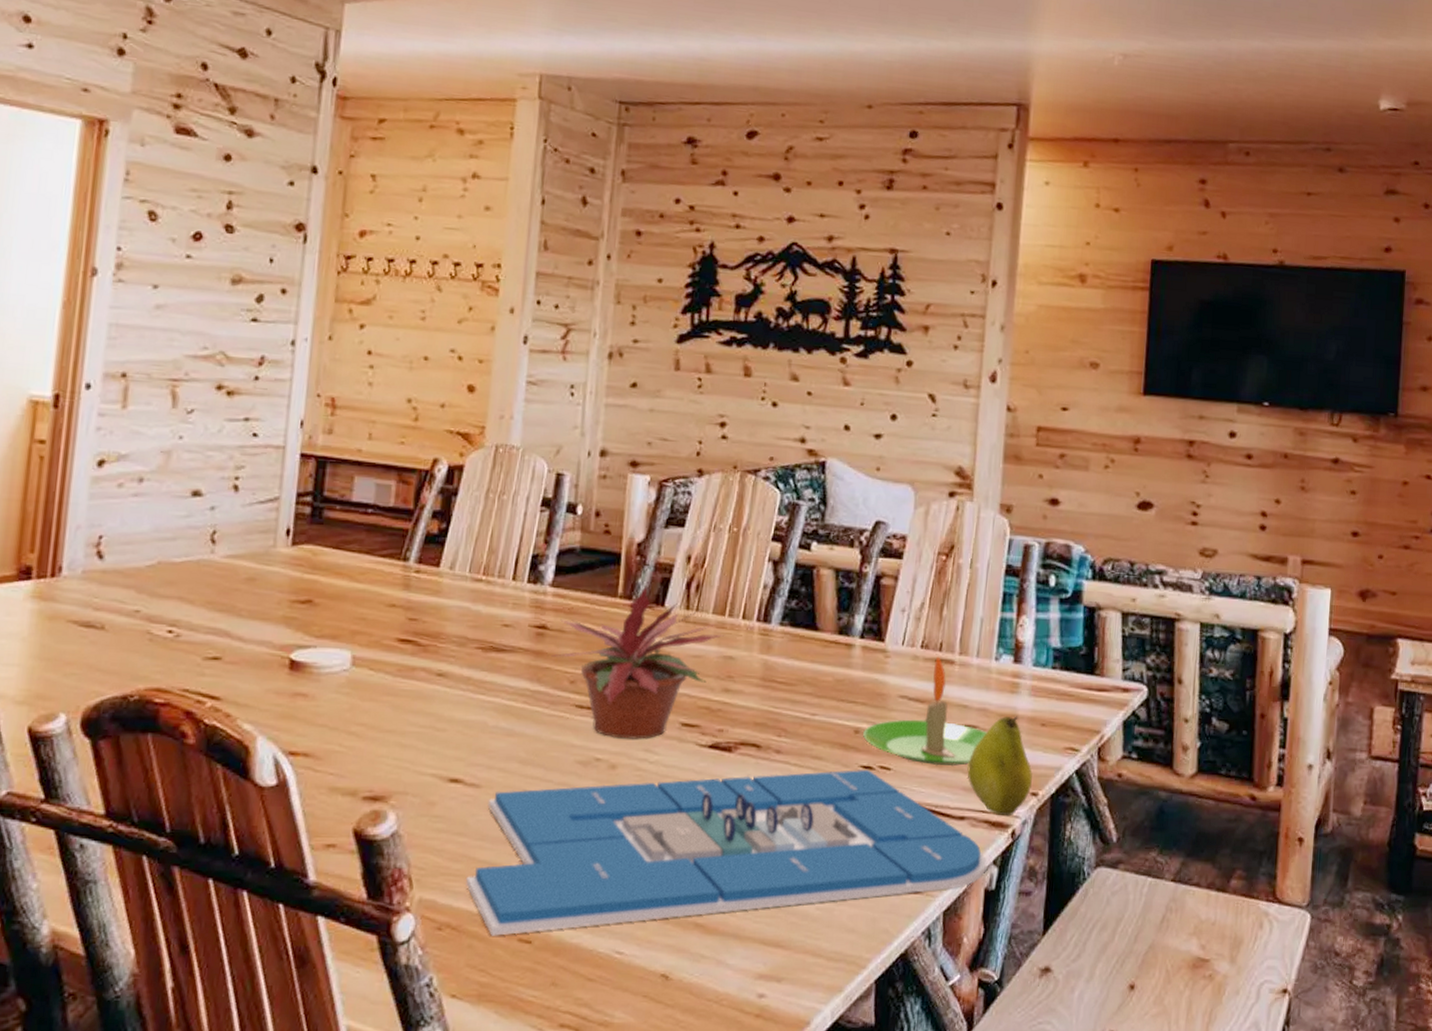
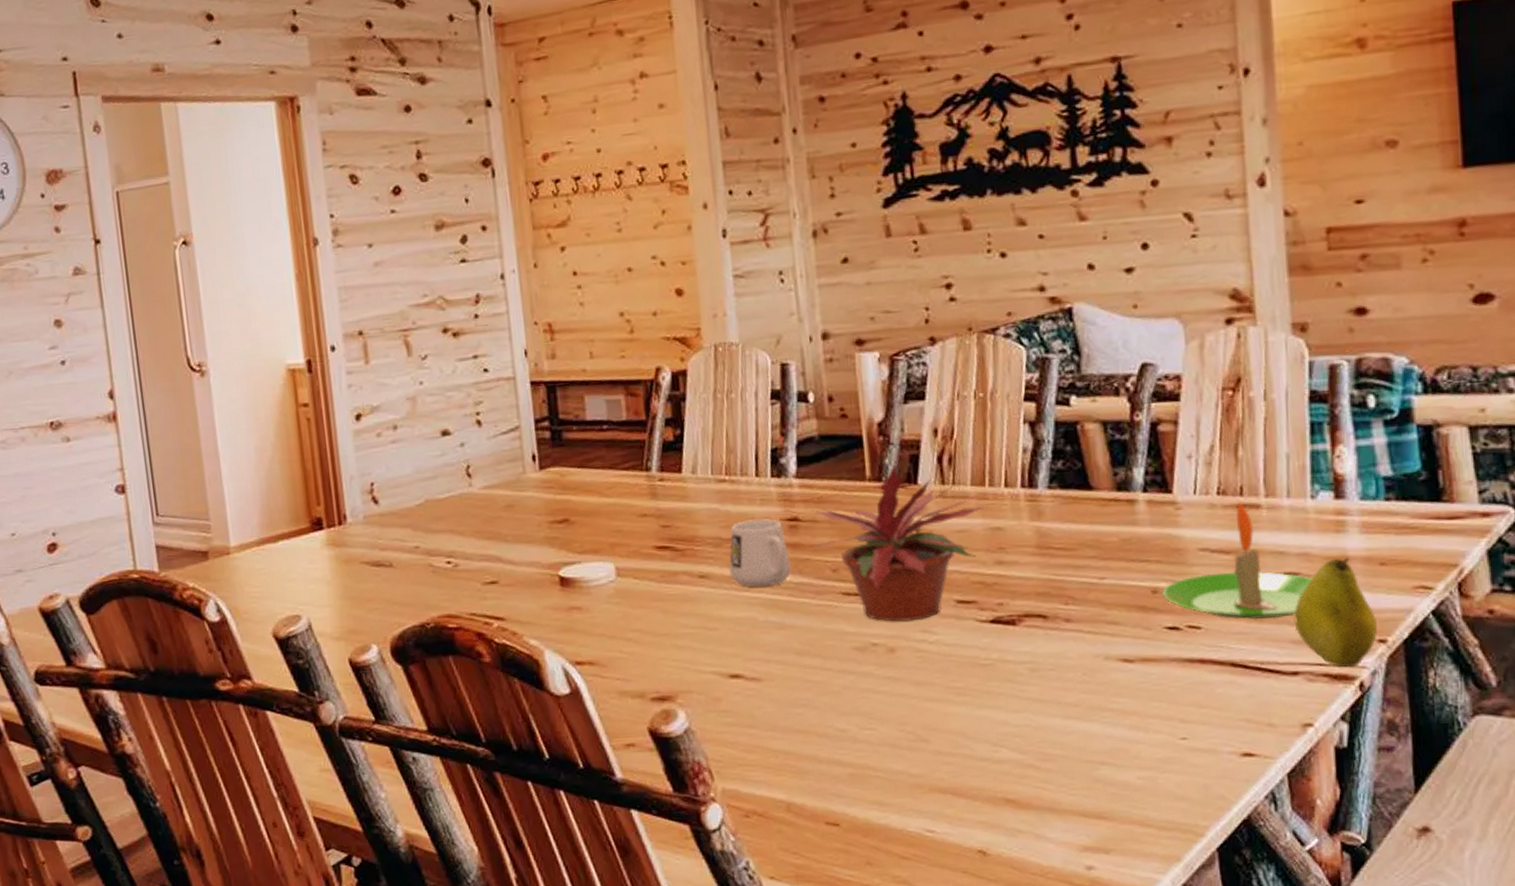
board game: present [465,769,987,936] -> none [763,630,1334,821]
mug: none [469,622,531,692] -> present [729,519,791,587]

